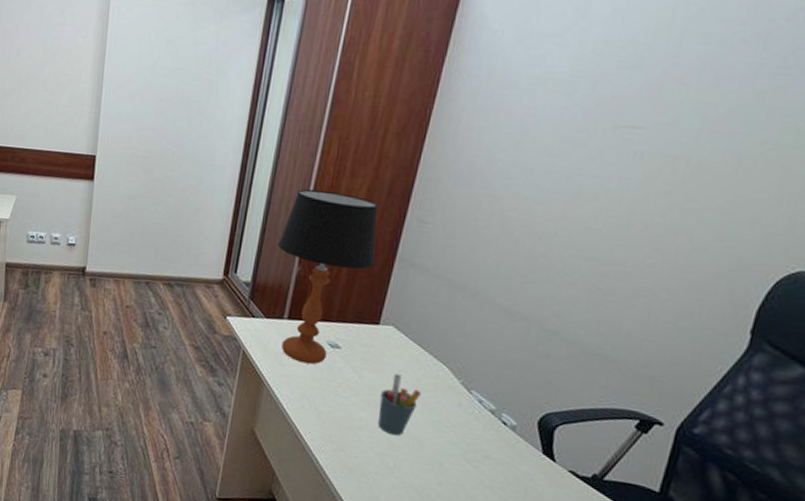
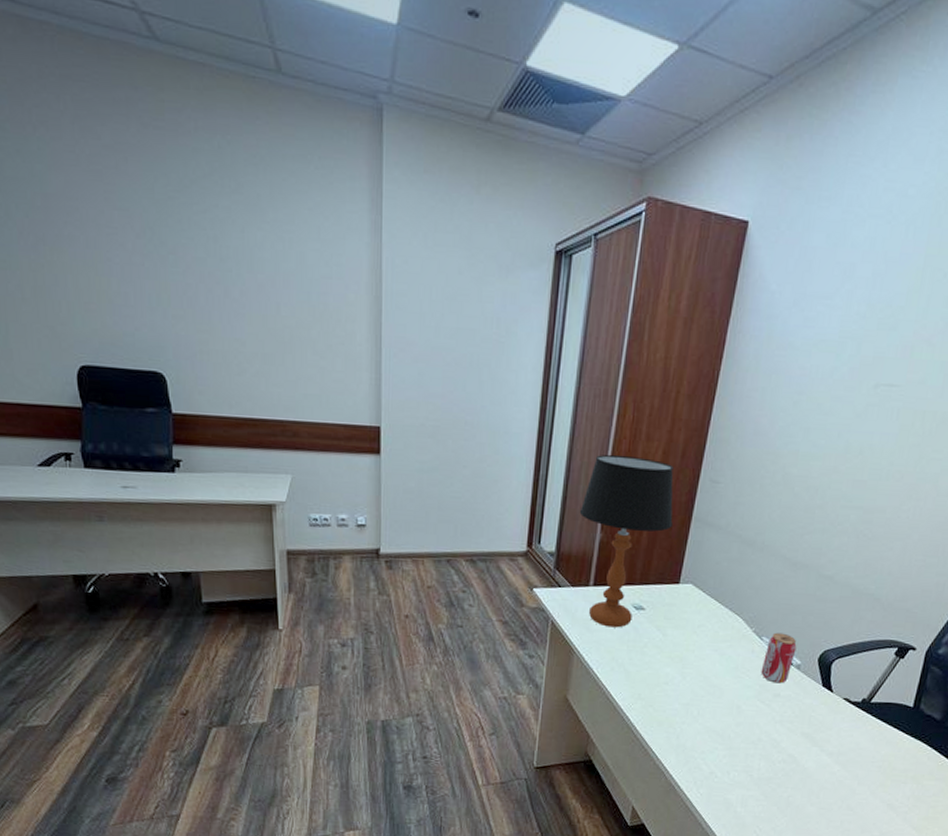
pen holder: present [378,373,422,436] -> none [682,629,720,686]
beverage can: none [468,387,512,445] -> present [761,632,797,684]

